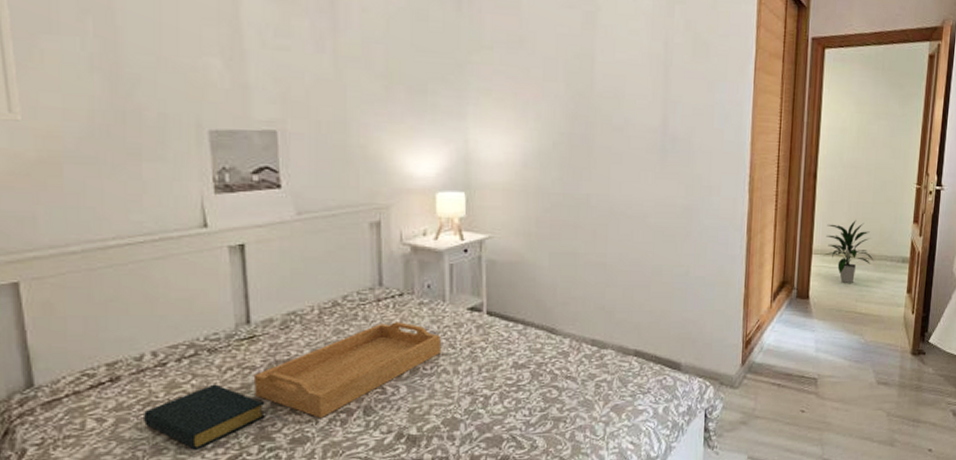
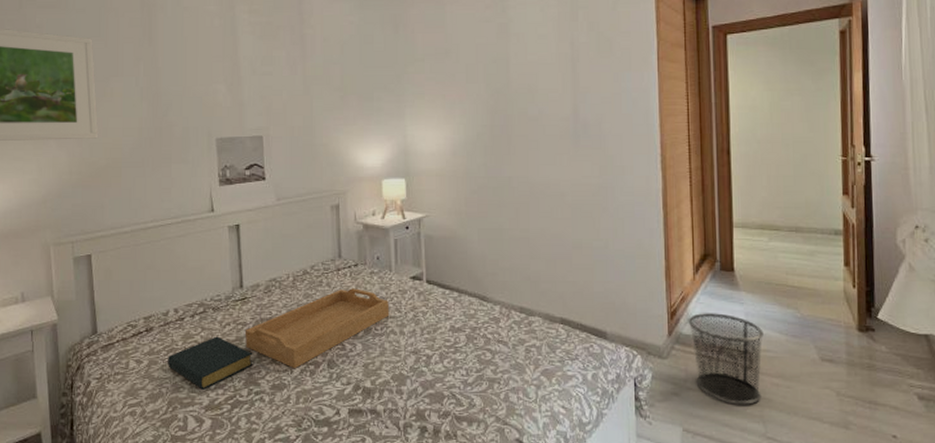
waste bin: none [761,341,830,430] -> present [688,313,764,405]
indoor plant: present [823,220,874,284] -> none [745,193,802,257]

